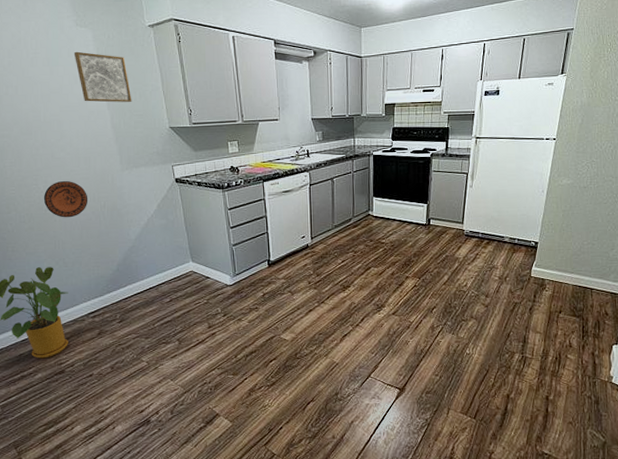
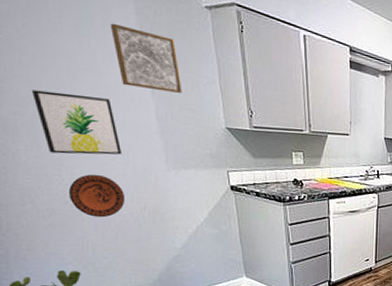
wall art: none [15,114,85,166] -> present [31,90,122,155]

